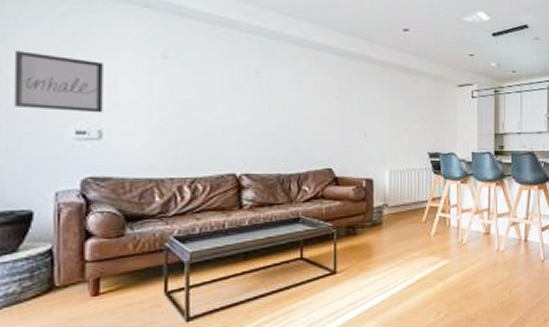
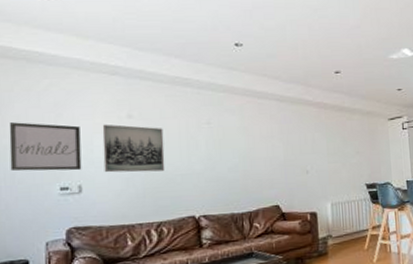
wall art: none [130,62,204,121] -> present [102,124,165,173]

